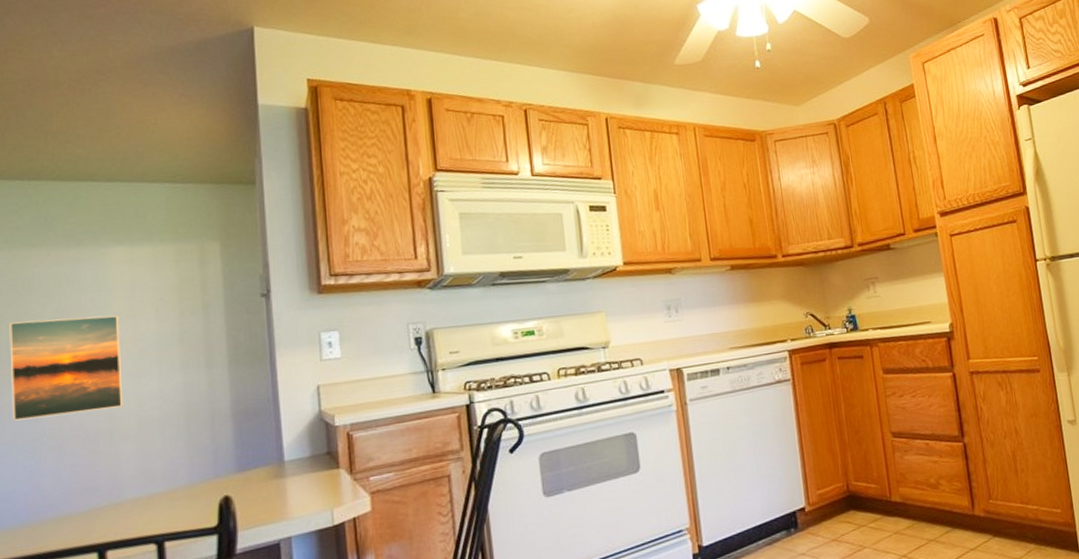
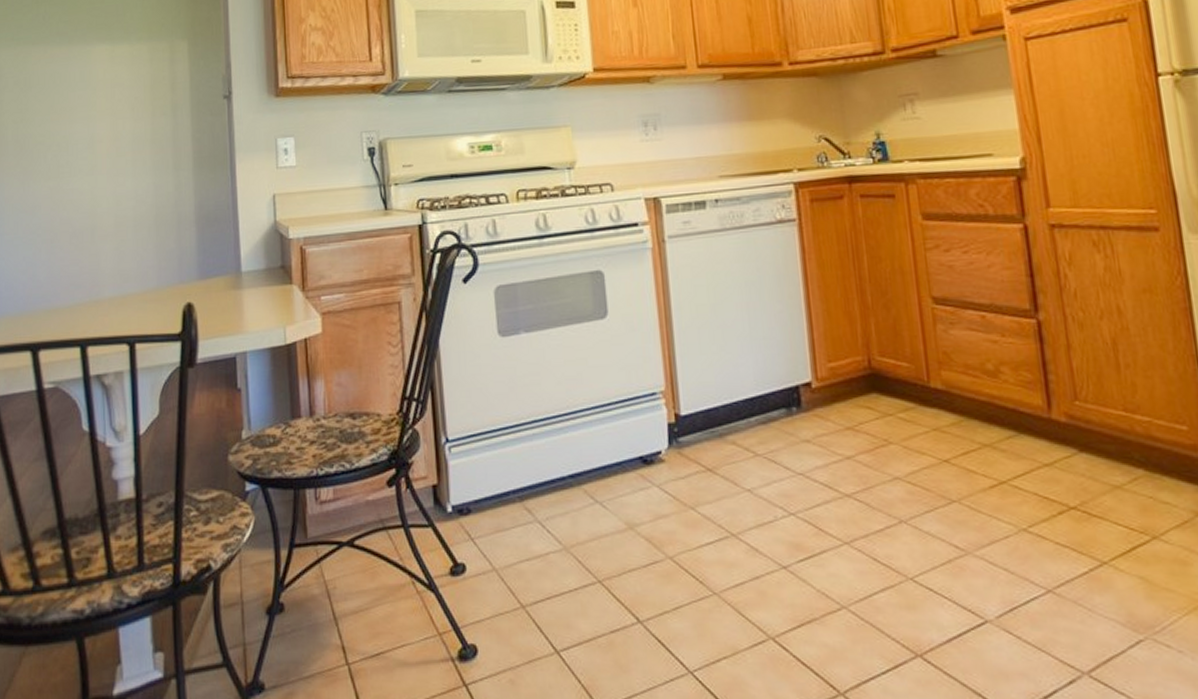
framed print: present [9,315,123,421] -> none [14,113,103,212]

